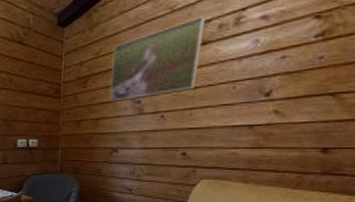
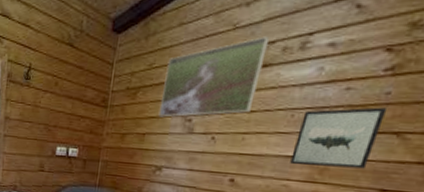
wall art: none [236,71,322,134] -> present [290,107,388,169]

